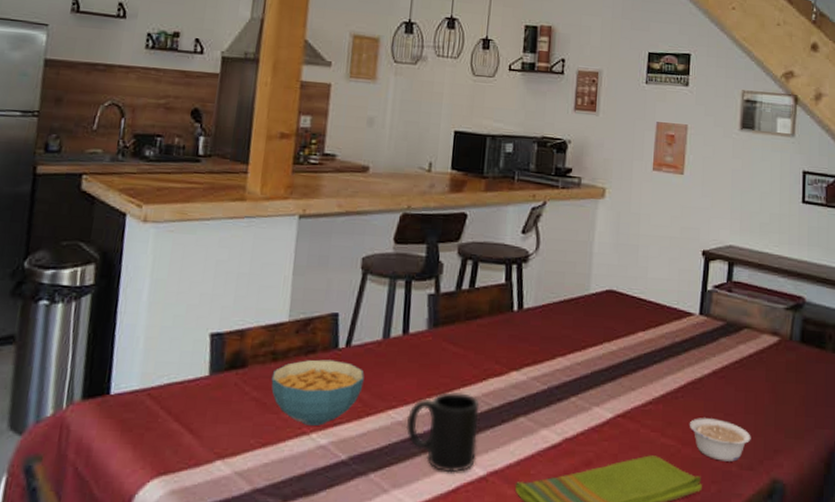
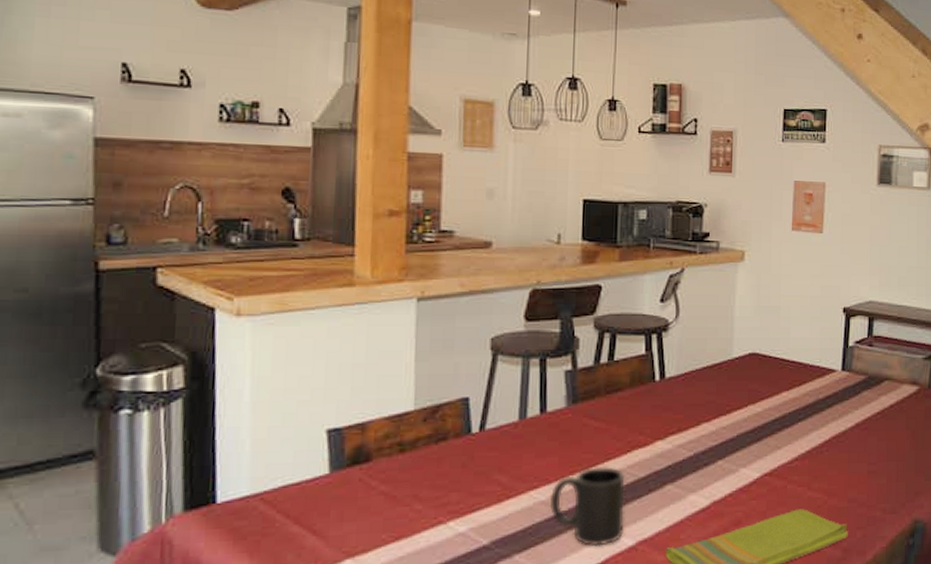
cereal bowl: present [271,359,365,426] -> none [400,446,502,514]
legume: present [689,418,751,462] -> none [834,468,893,508]

